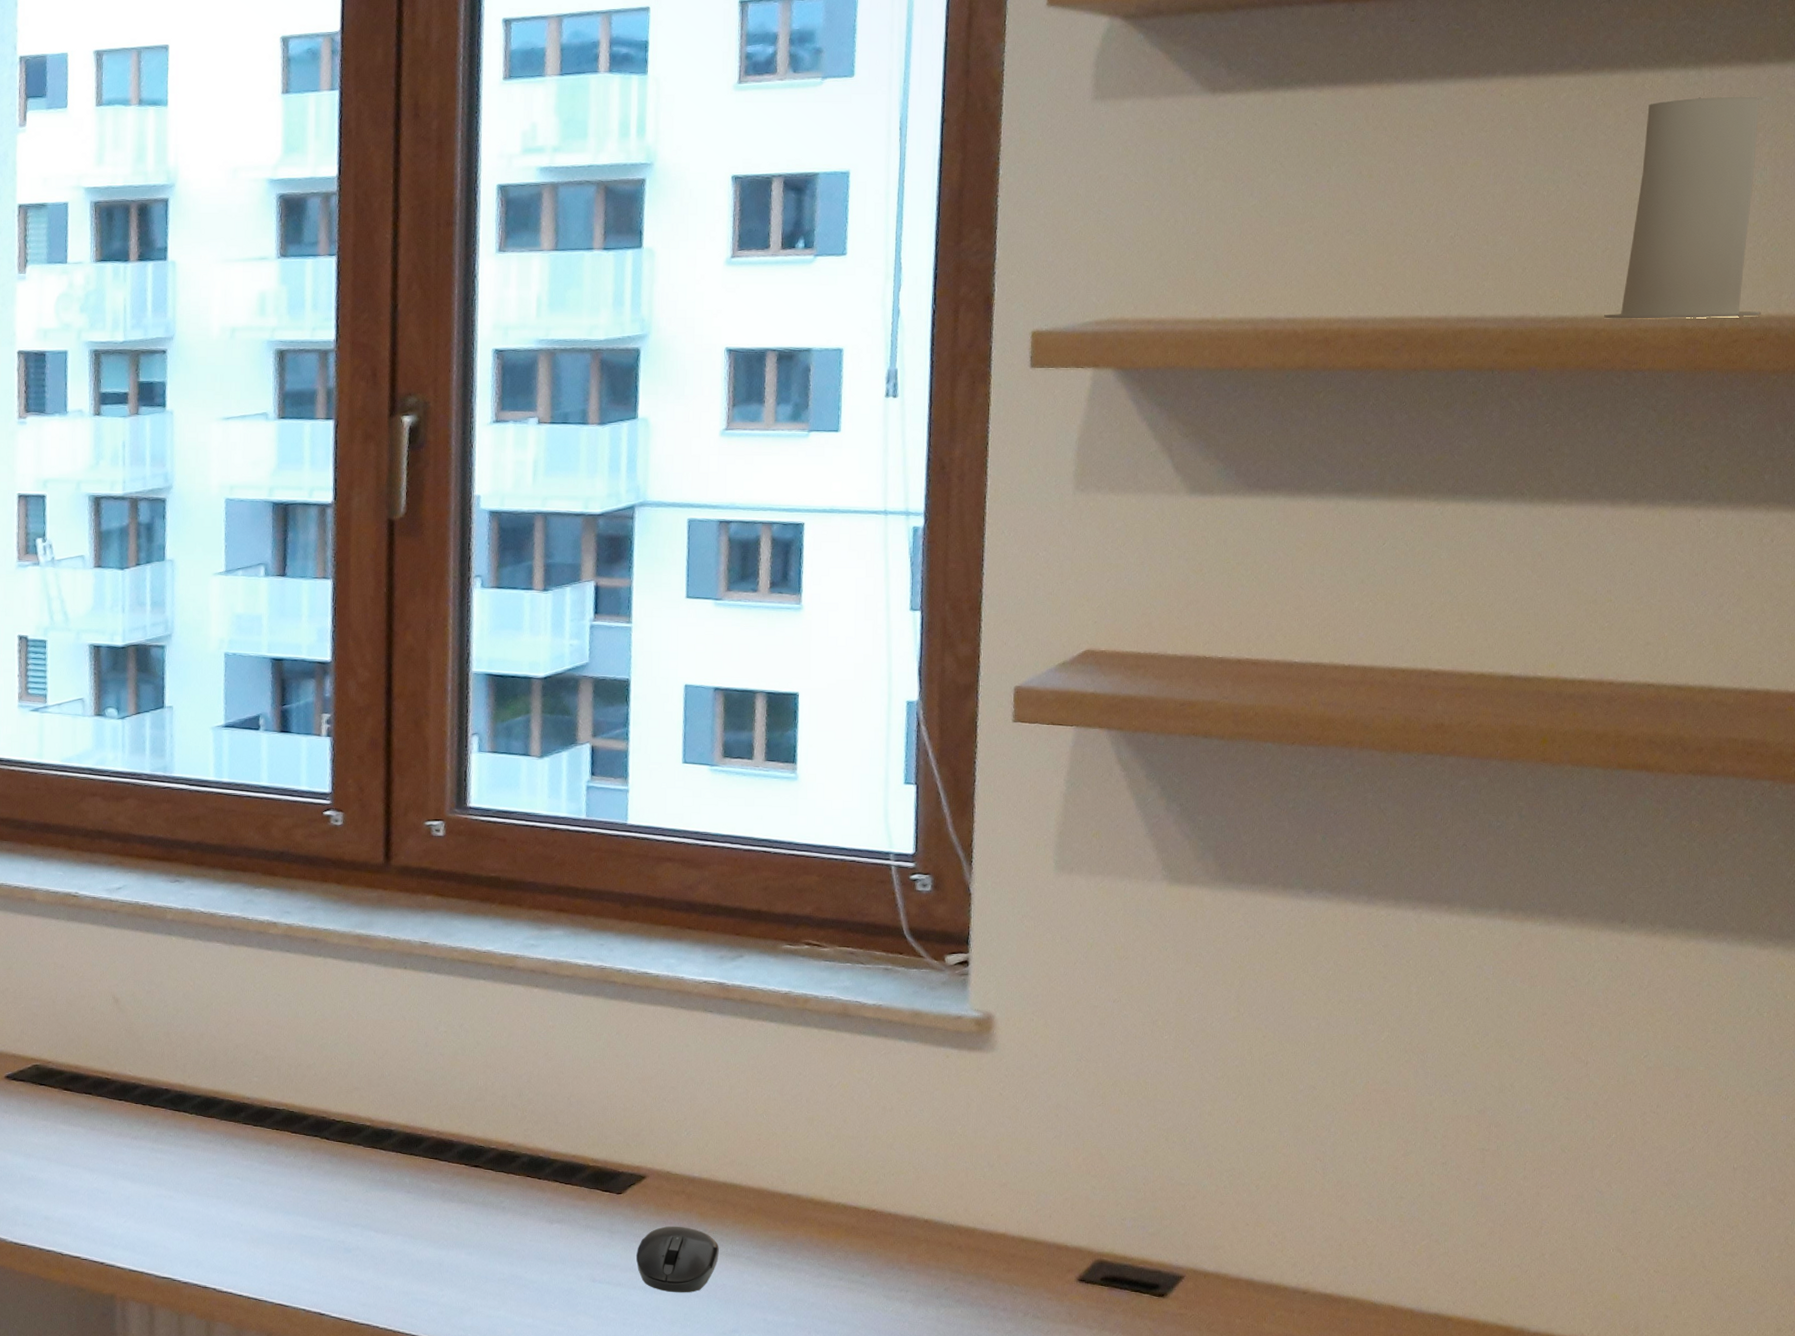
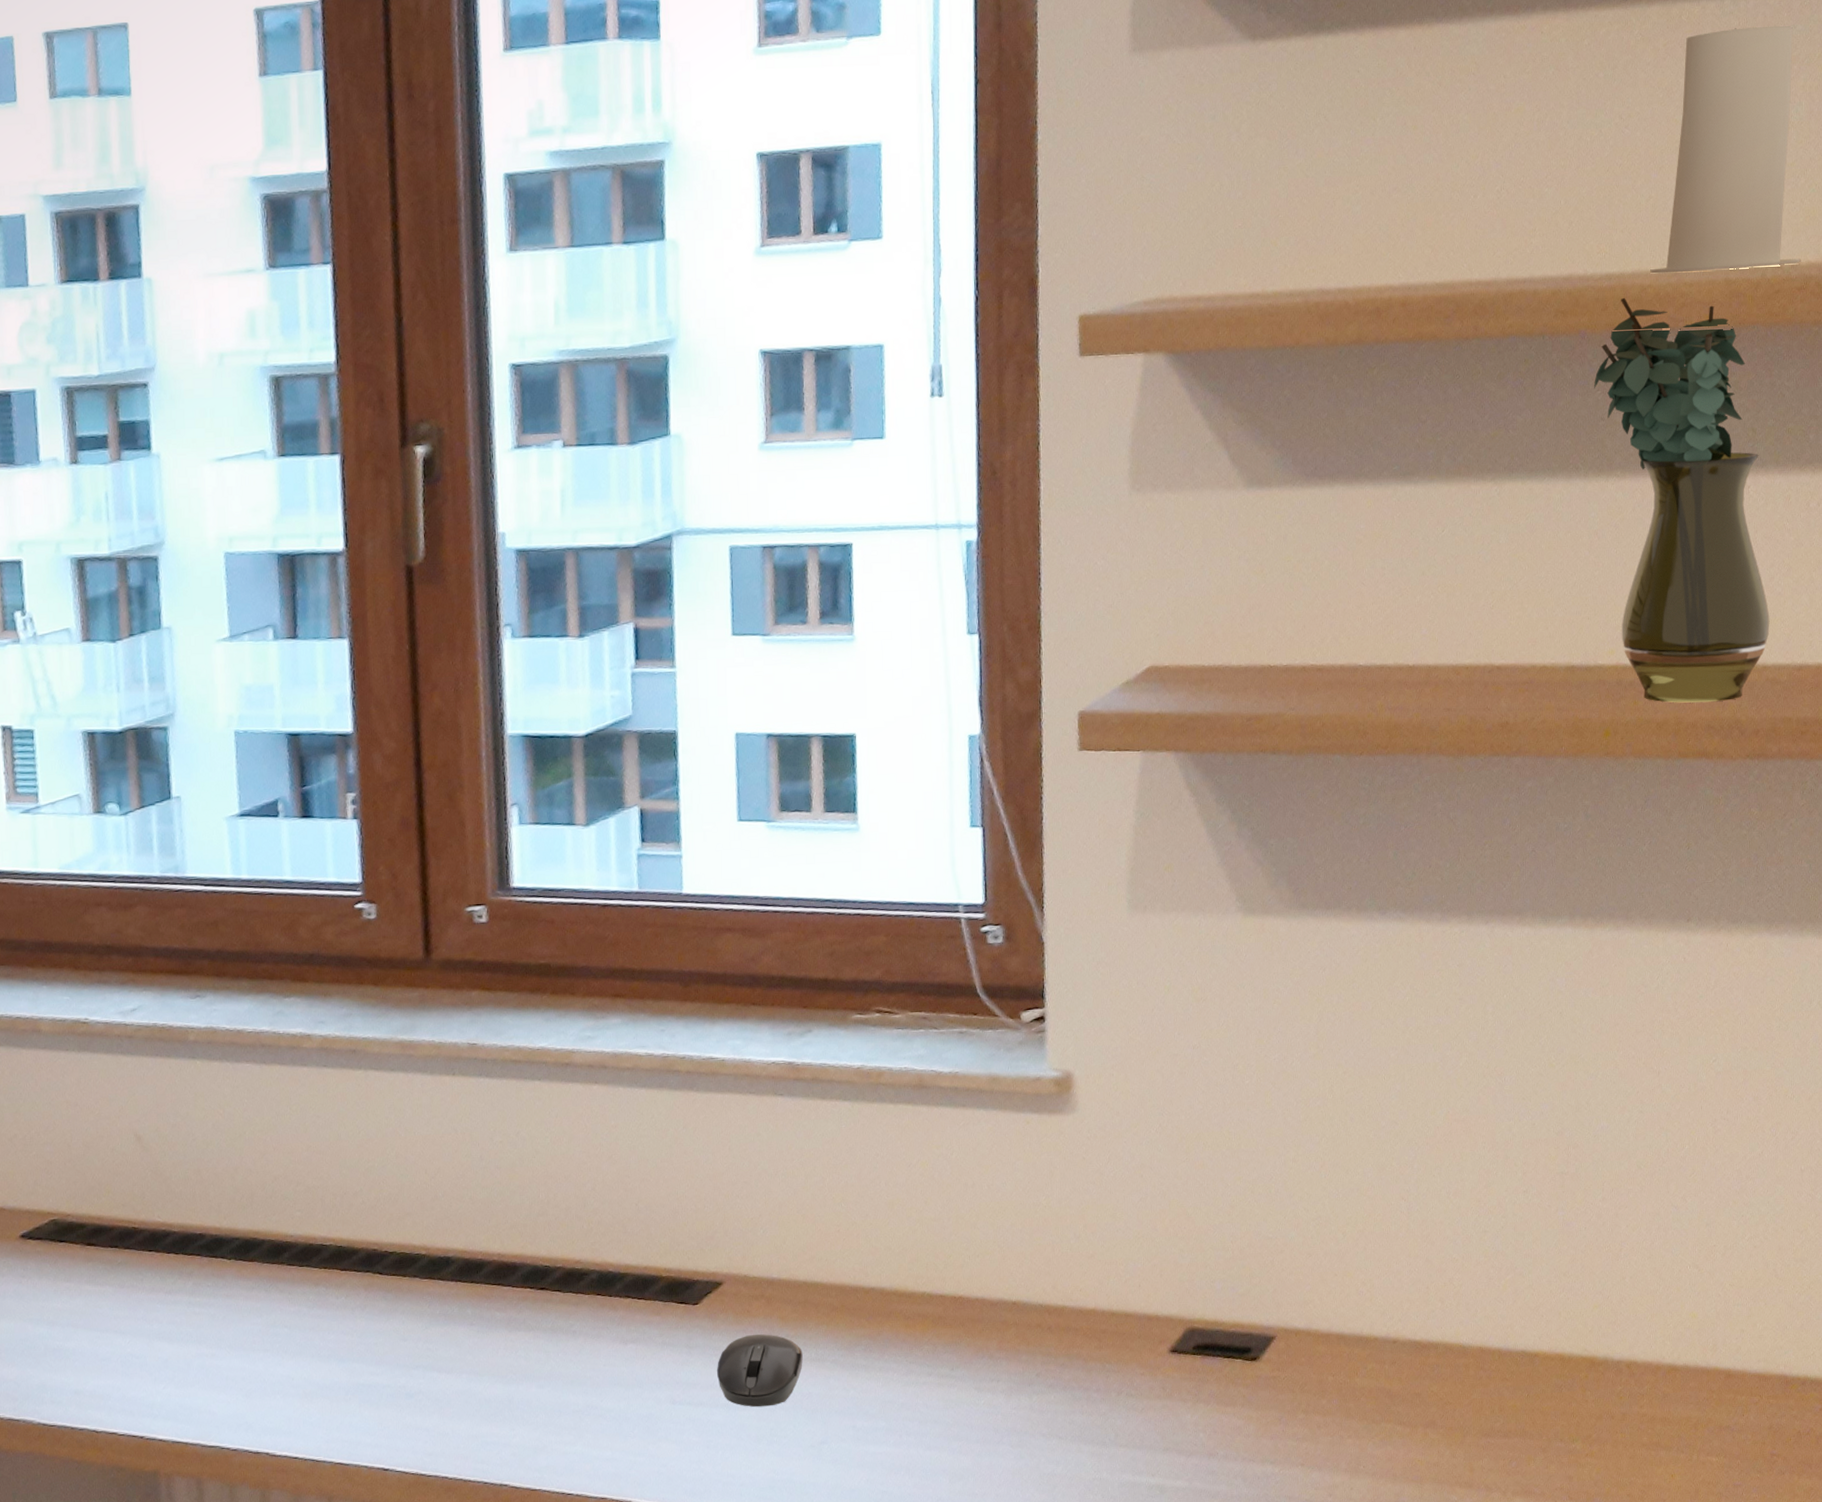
vase: none [1543,339,1718,718] -> present [1594,297,1770,703]

